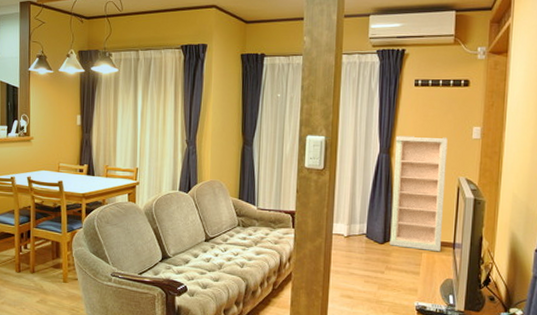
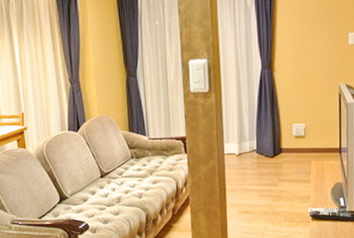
shelving unit: present [390,135,448,252] -> none [275,46,328,159]

